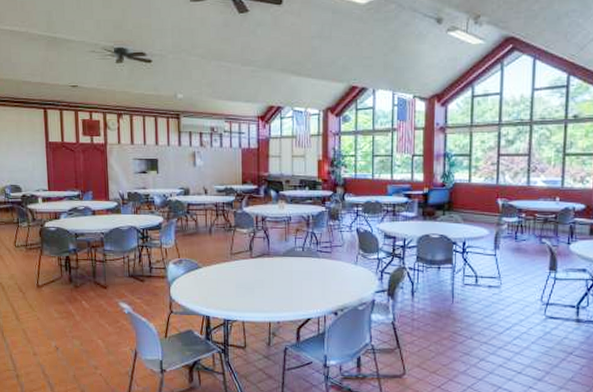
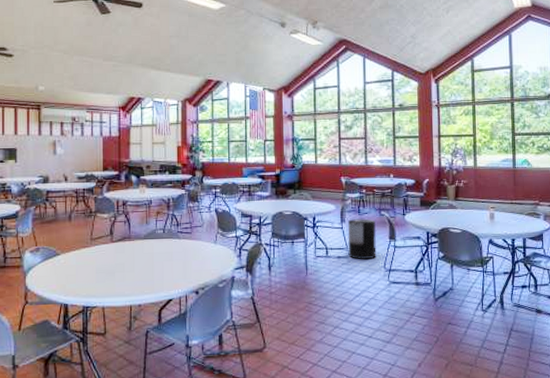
trash can: none [500,246,536,290] -> present [347,219,377,259]

